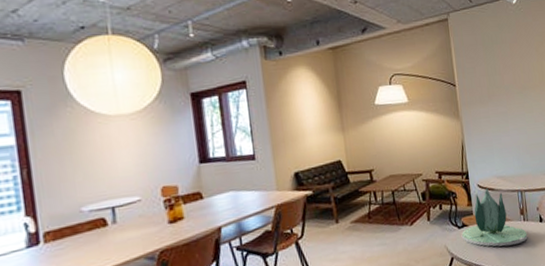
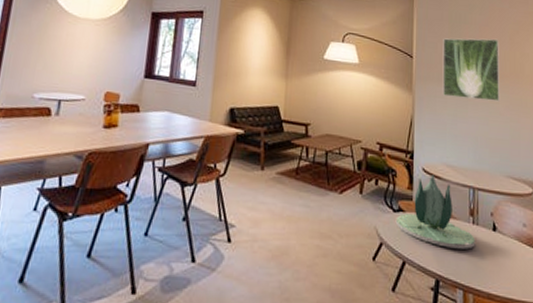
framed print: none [480,53,533,116] -> present [442,38,499,102]

